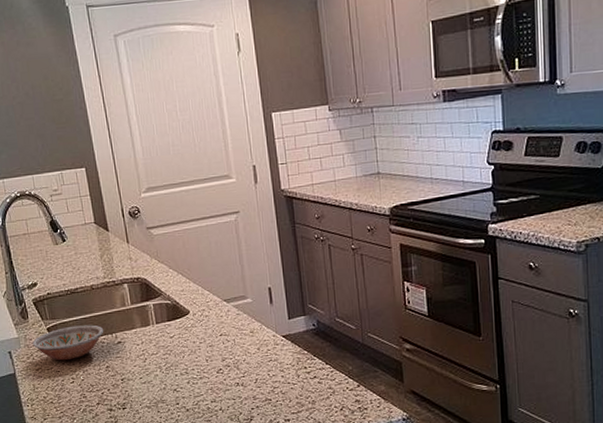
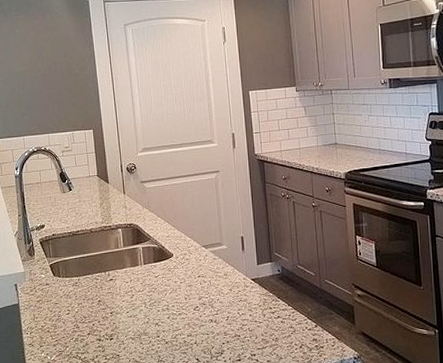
bowl: present [32,325,104,361] -> none [36,263,99,294]

